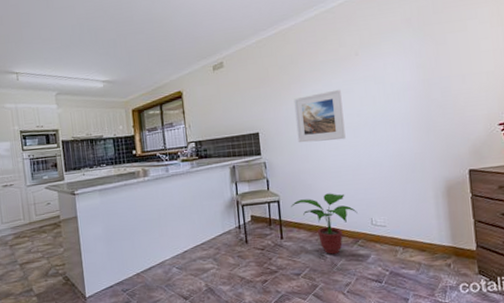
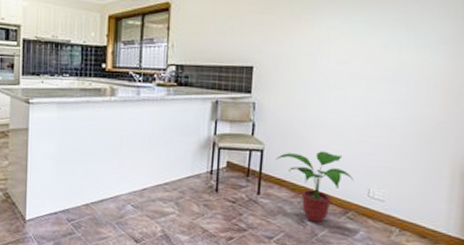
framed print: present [293,89,346,143] -> none [298,29,362,92]

